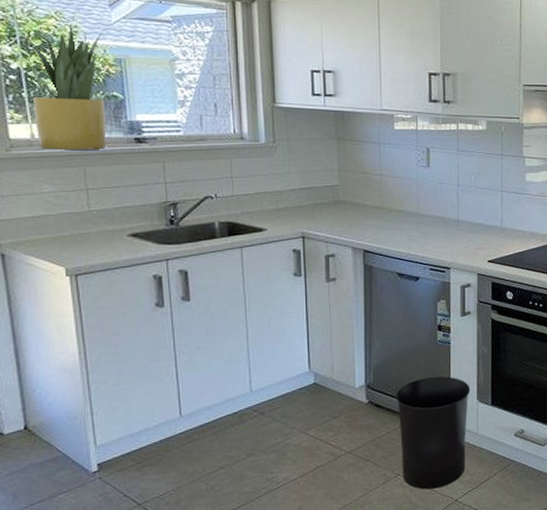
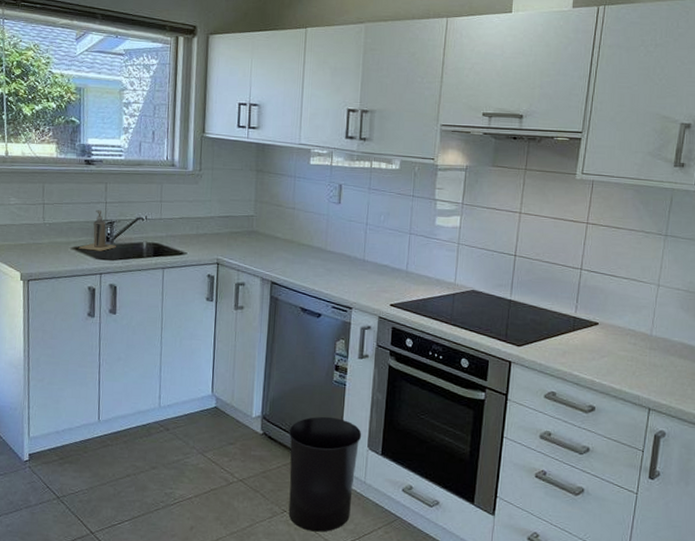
planter: present [31,23,107,151] -> none [9,55,70,169]
soap dispenser: none [136,191,183,236] -> present [78,210,116,251]

